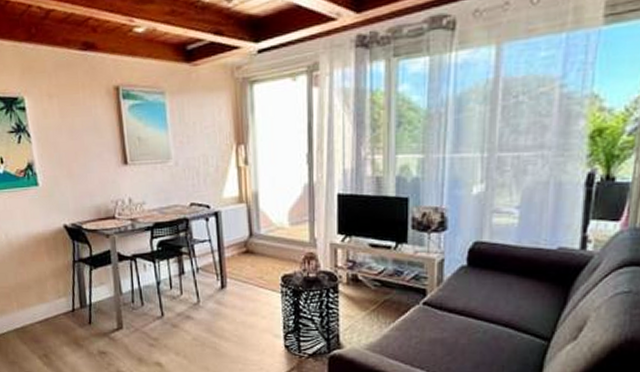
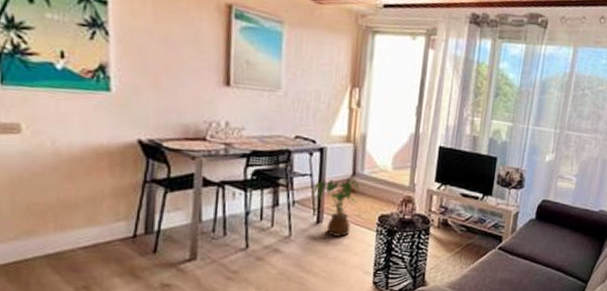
house plant: none [214,240,258,300] -> present [313,178,360,237]

